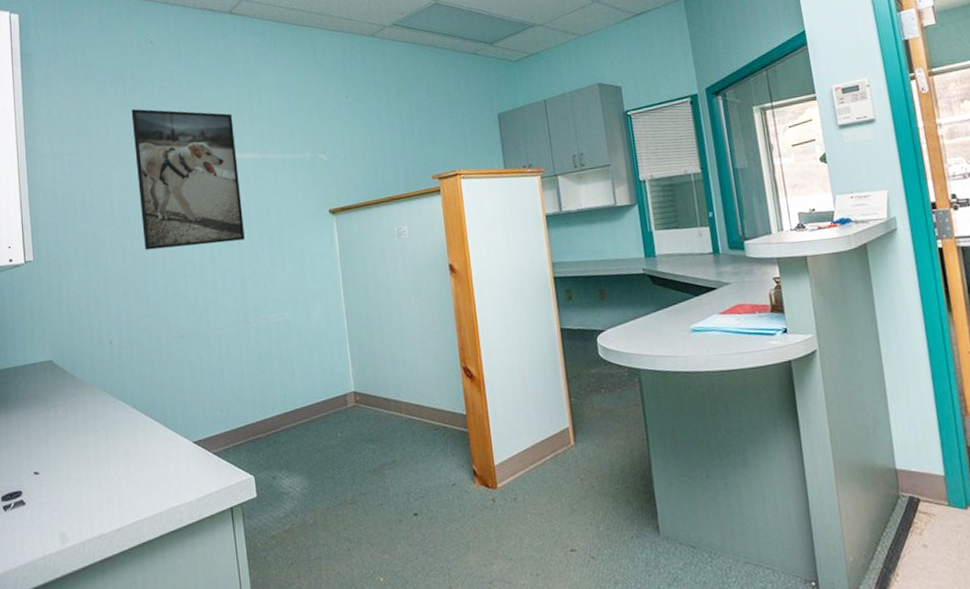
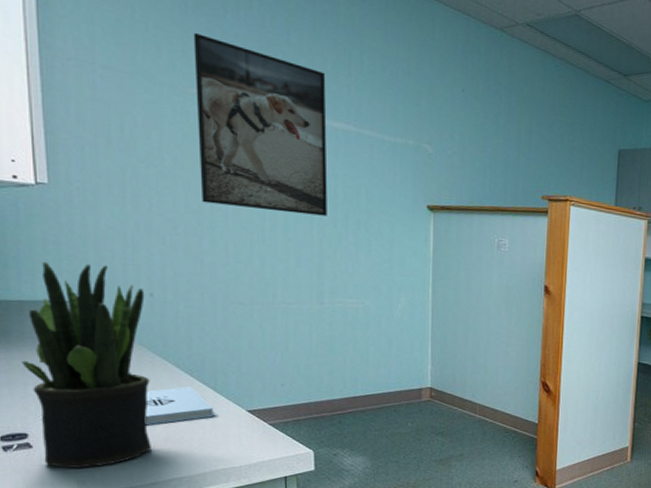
potted plant: none [17,322,117,522] -> present [21,261,151,468]
notepad: none [110,425,165,470] -> present [145,386,213,426]

